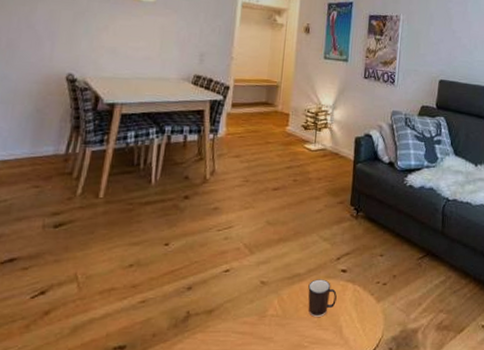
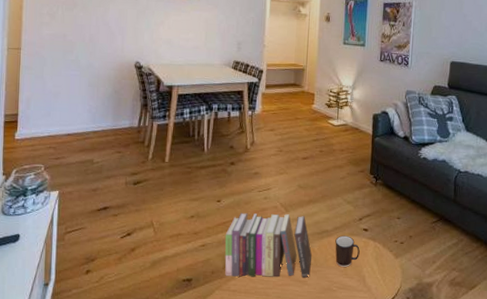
books: none [170,257,280,339] -> present [224,213,312,278]

